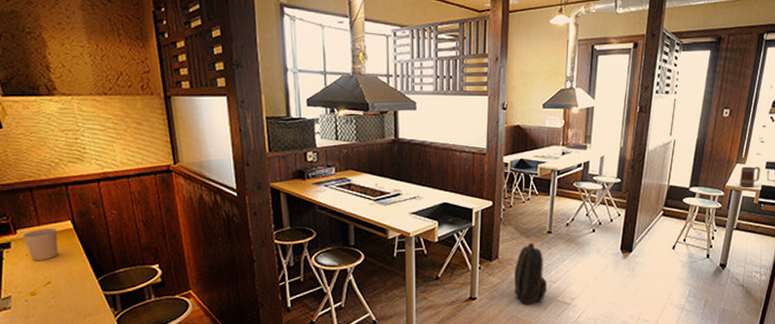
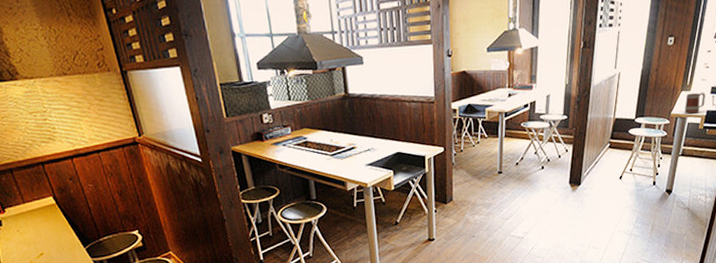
dixie cup: present [22,227,58,262] -> none [11,204,46,236]
backpack: present [513,242,547,304] -> none [468,183,500,241]

